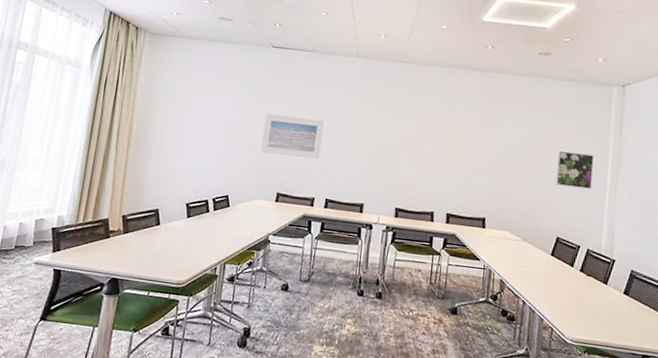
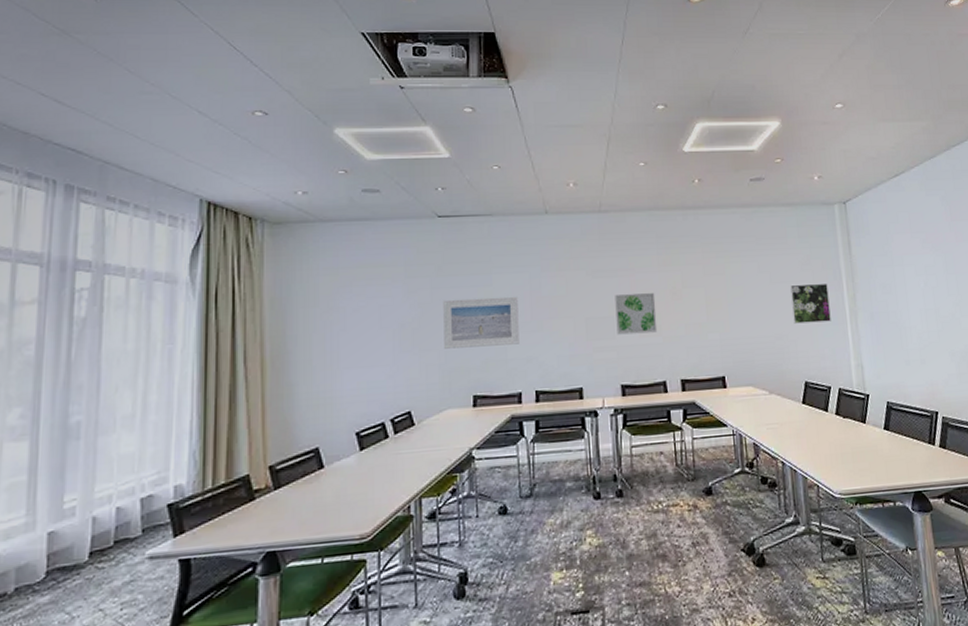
wall art: none [399,133,437,170] -> present [615,293,658,335]

